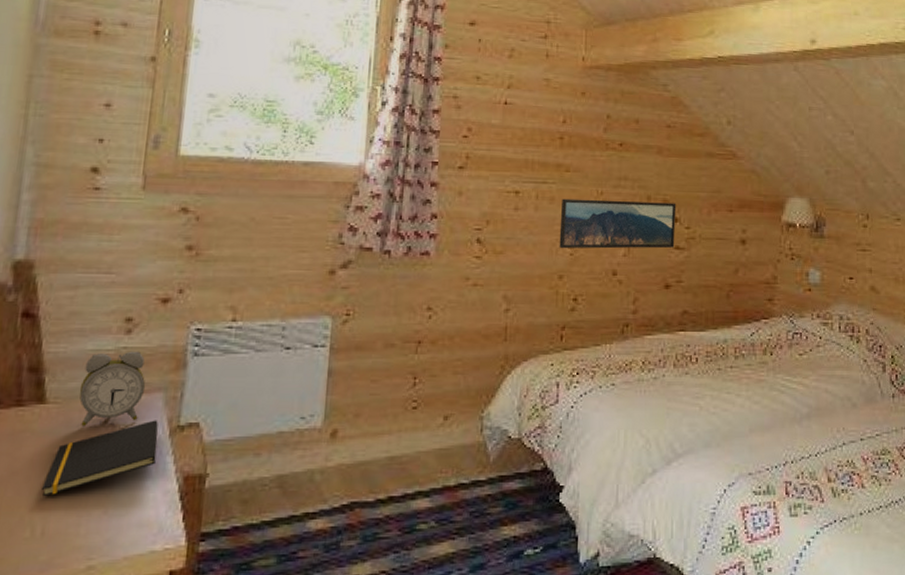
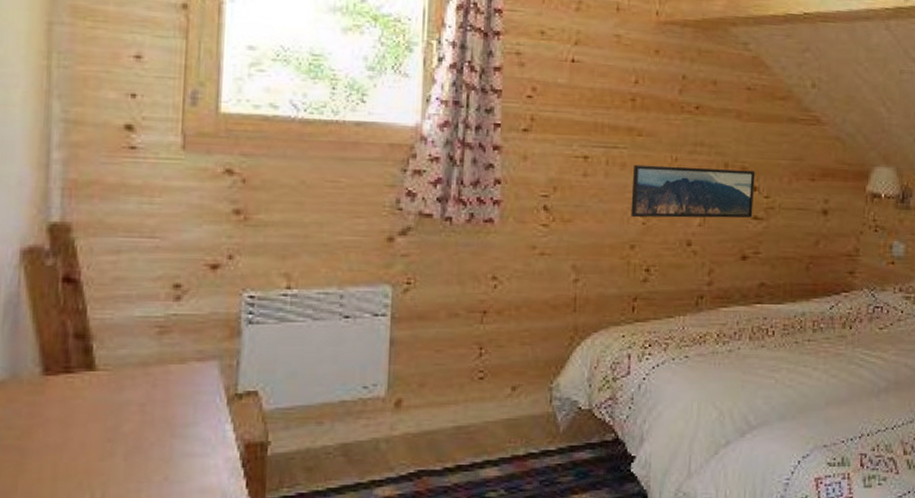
notepad: present [42,420,158,497] -> none [99,388,216,463]
alarm clock: present [79,351,146,426] -> none [129,318,200,394]

